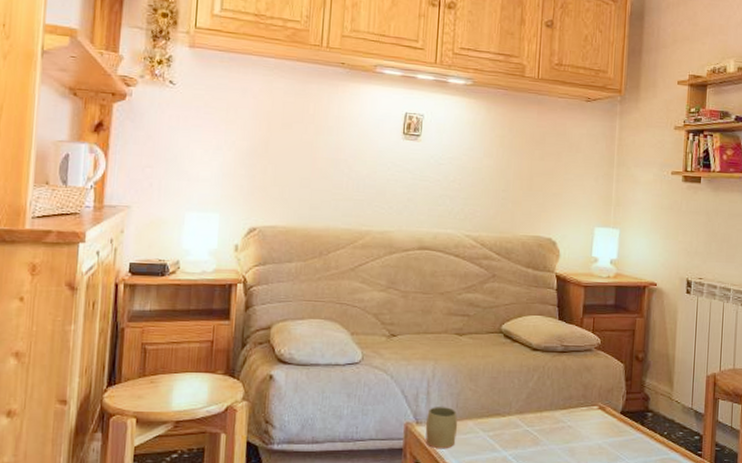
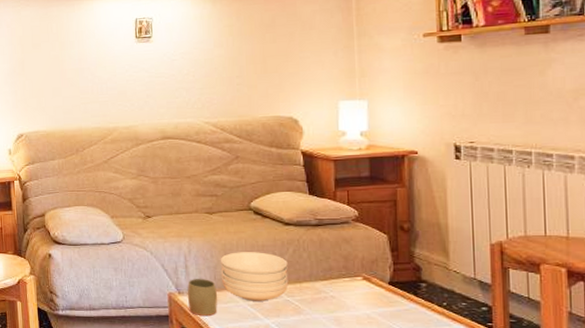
bowl: none [463,378,531,432] -> present [220,252,289,302]

